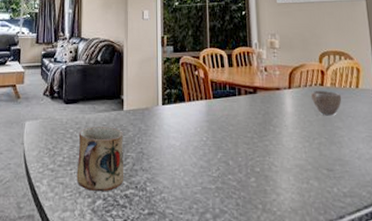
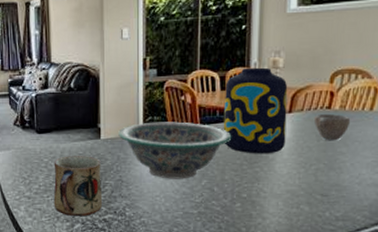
decorative bowl: none [140,94,242,152] -> present [118,121,232,179]
vase: none [232,47,289,128] -> present [223,67,288,154]

